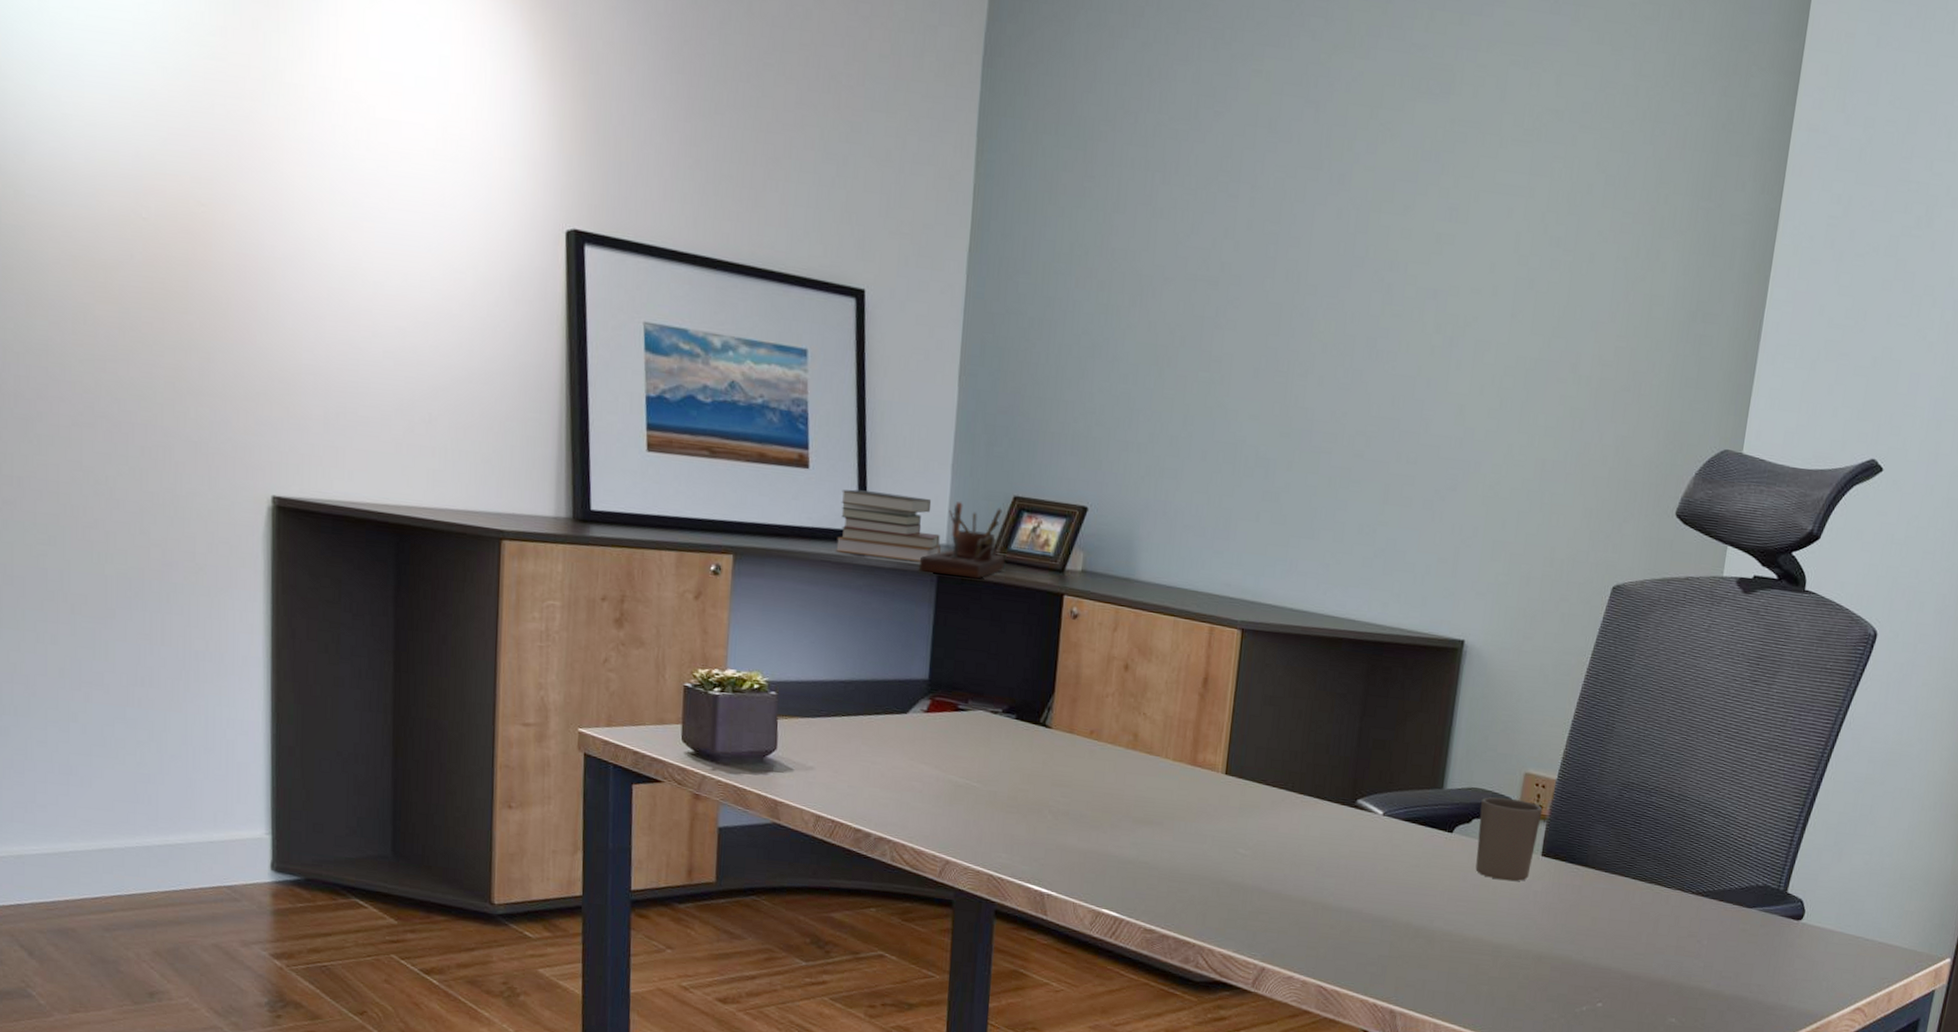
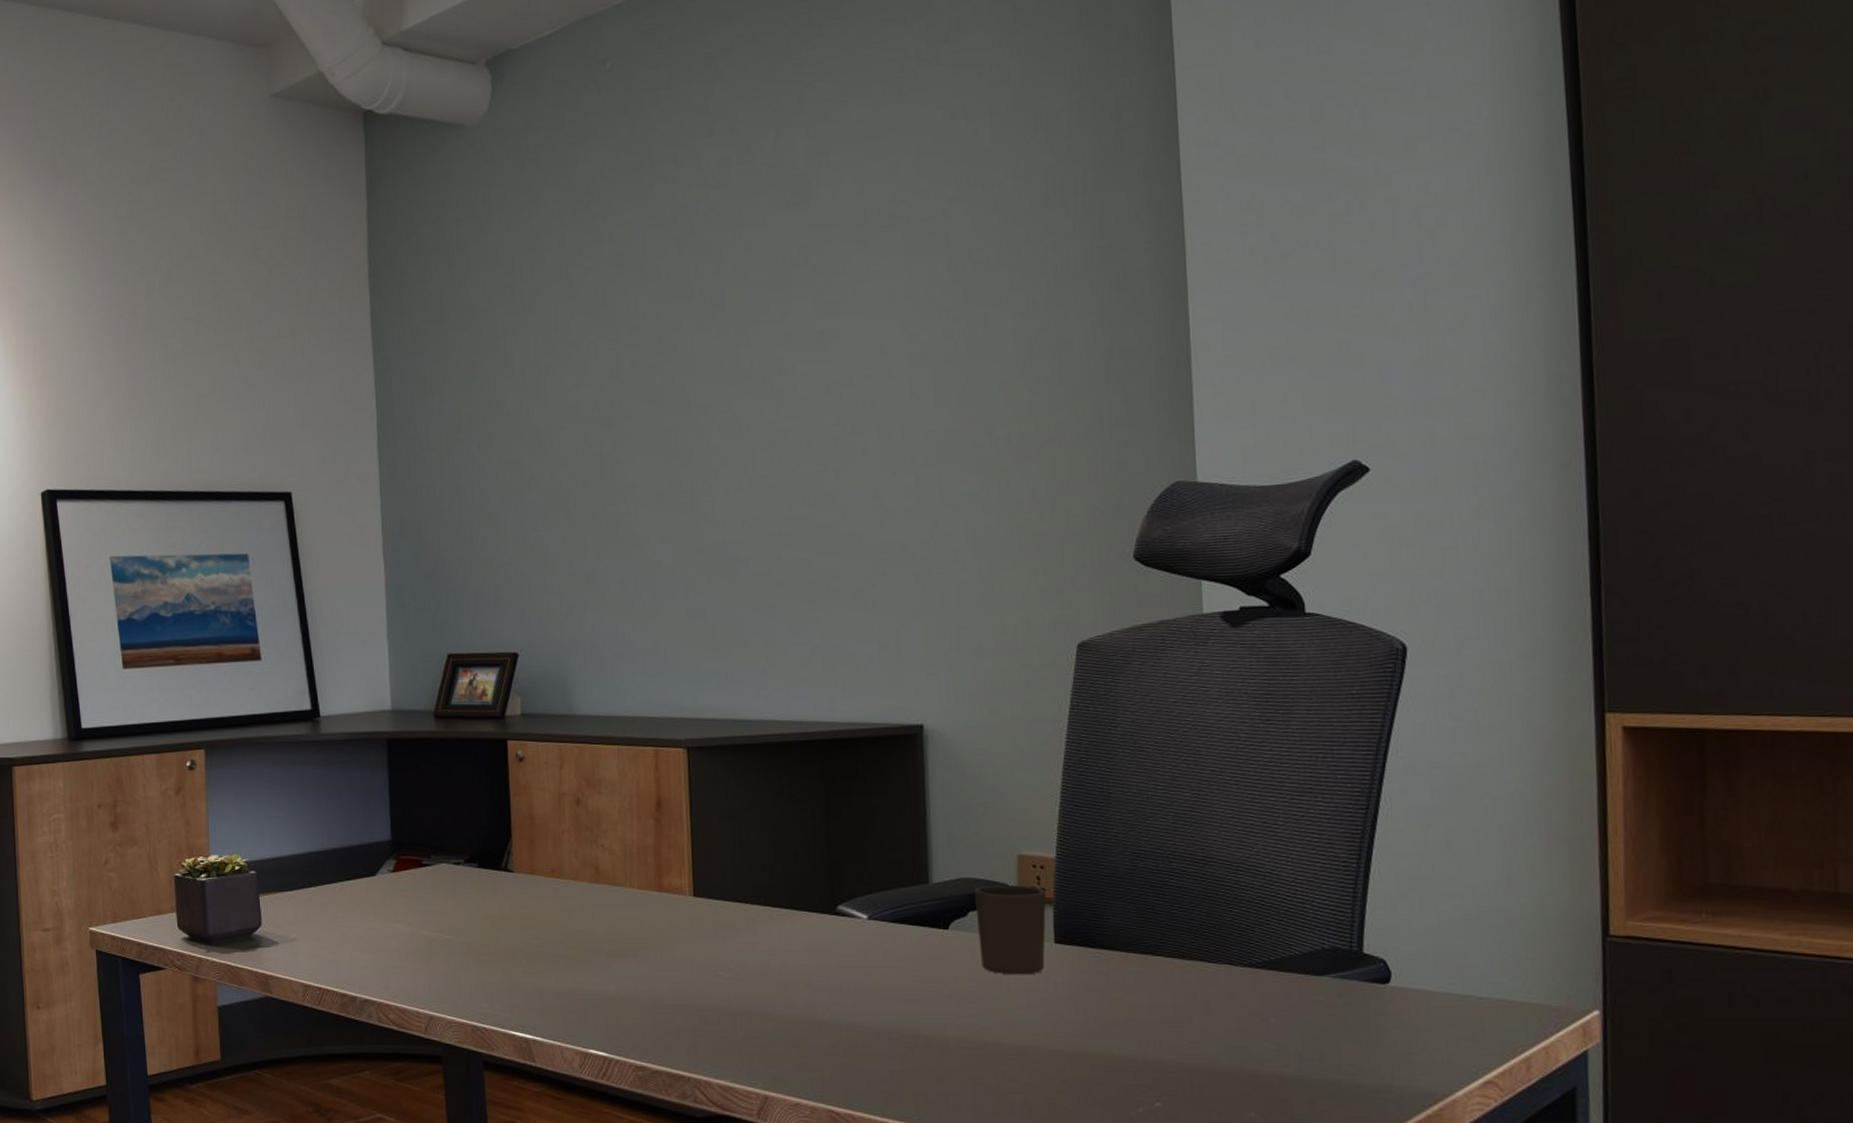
books: present [836,489,941,562] -> none [292,669,387,732]
desk organizer: present [919,502,1005,580] -> none [370,667,448,739]

